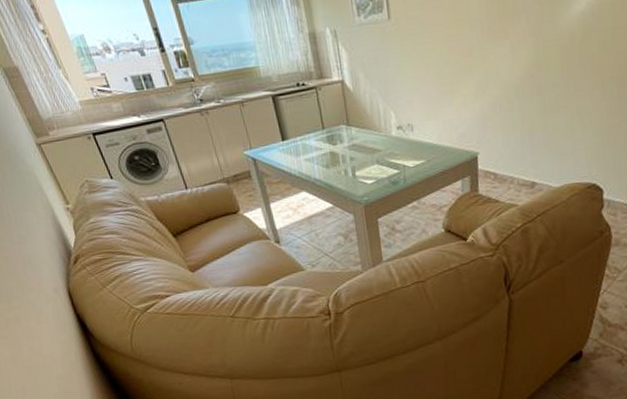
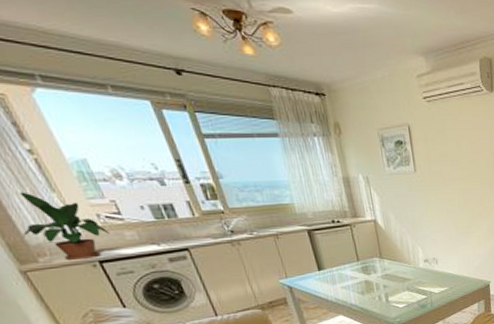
potted plant: none [36,70,101,133] -> present [20,192,110,260]

